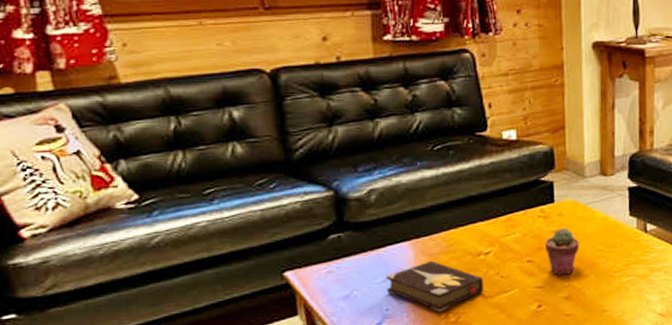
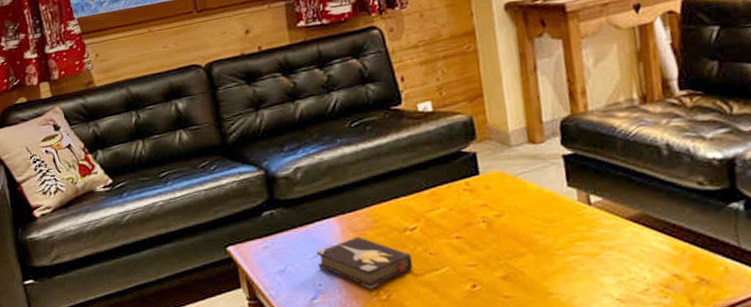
potted succulent: present [545,227,580,276] -> none [473,201,513,254]

